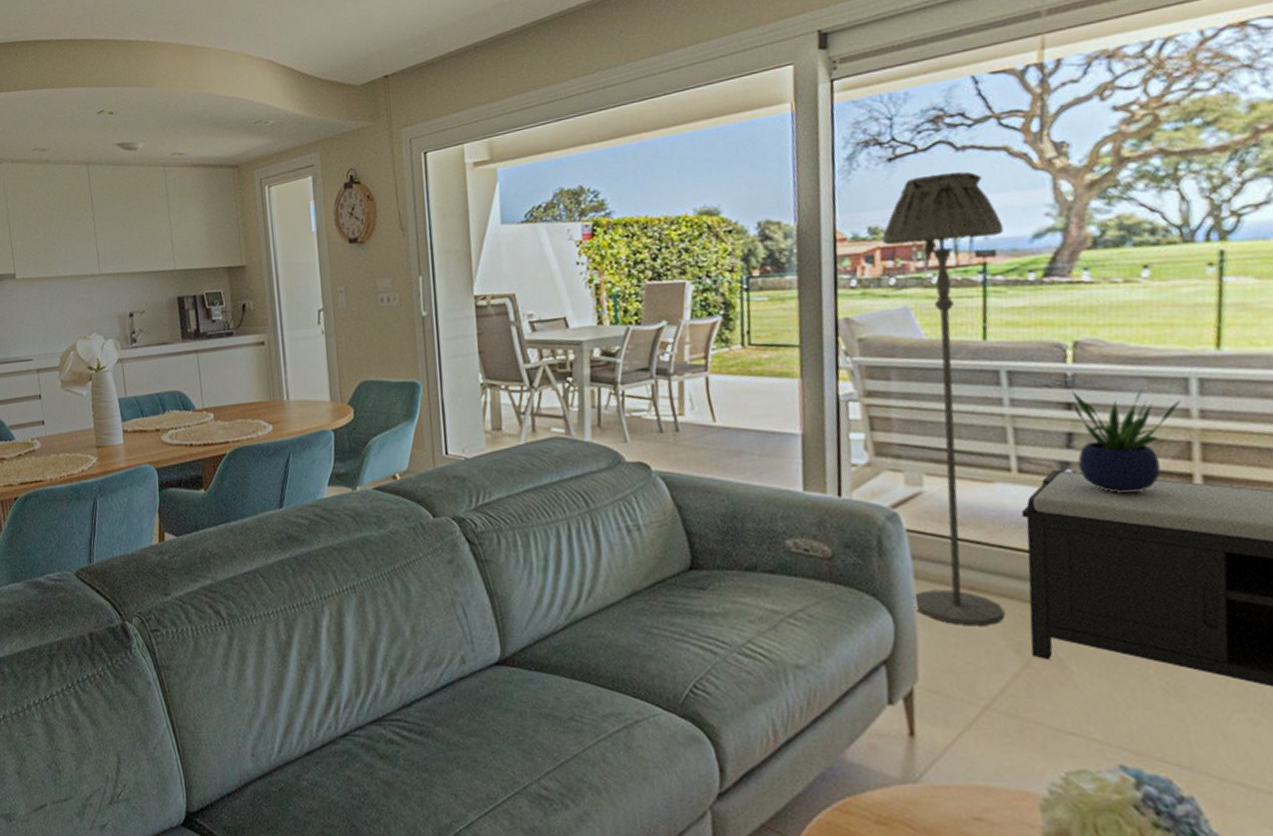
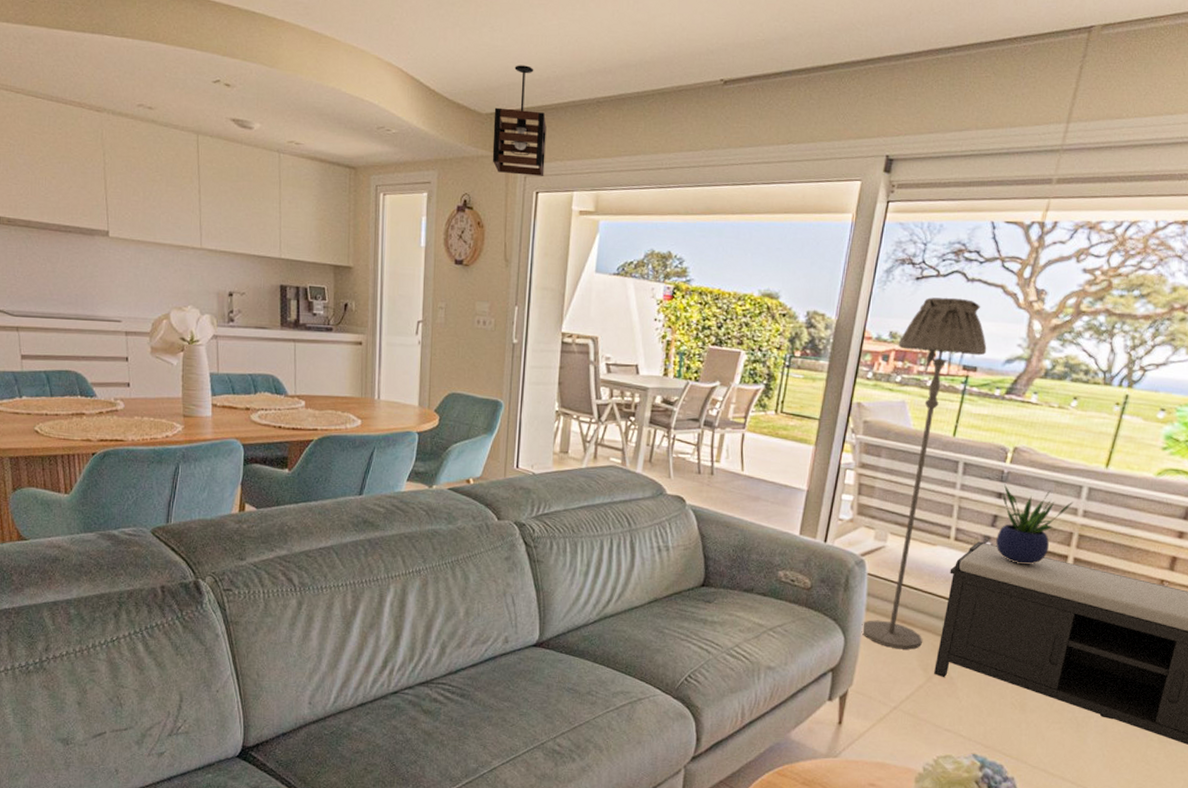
pendant light: none [369,28,430,141] -> present [492,65,547,176]

